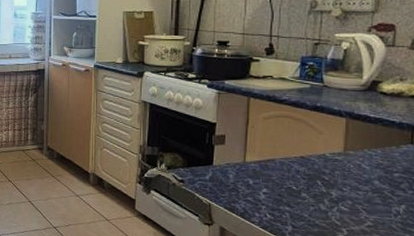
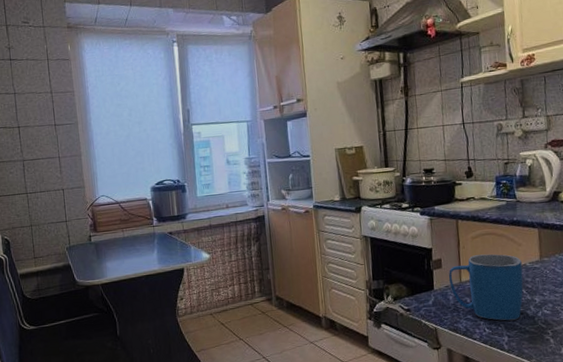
mug: none [232,136,320,211] -> present [449,254,523,321]

